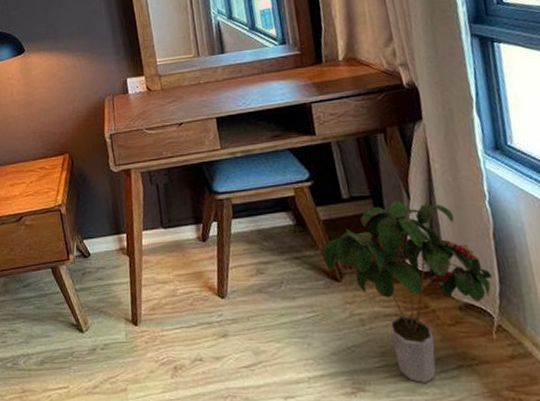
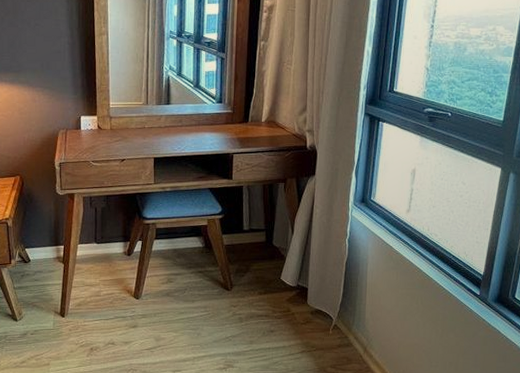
potted plant: present [323,200,492,383] -> none [220,234,338,362]

